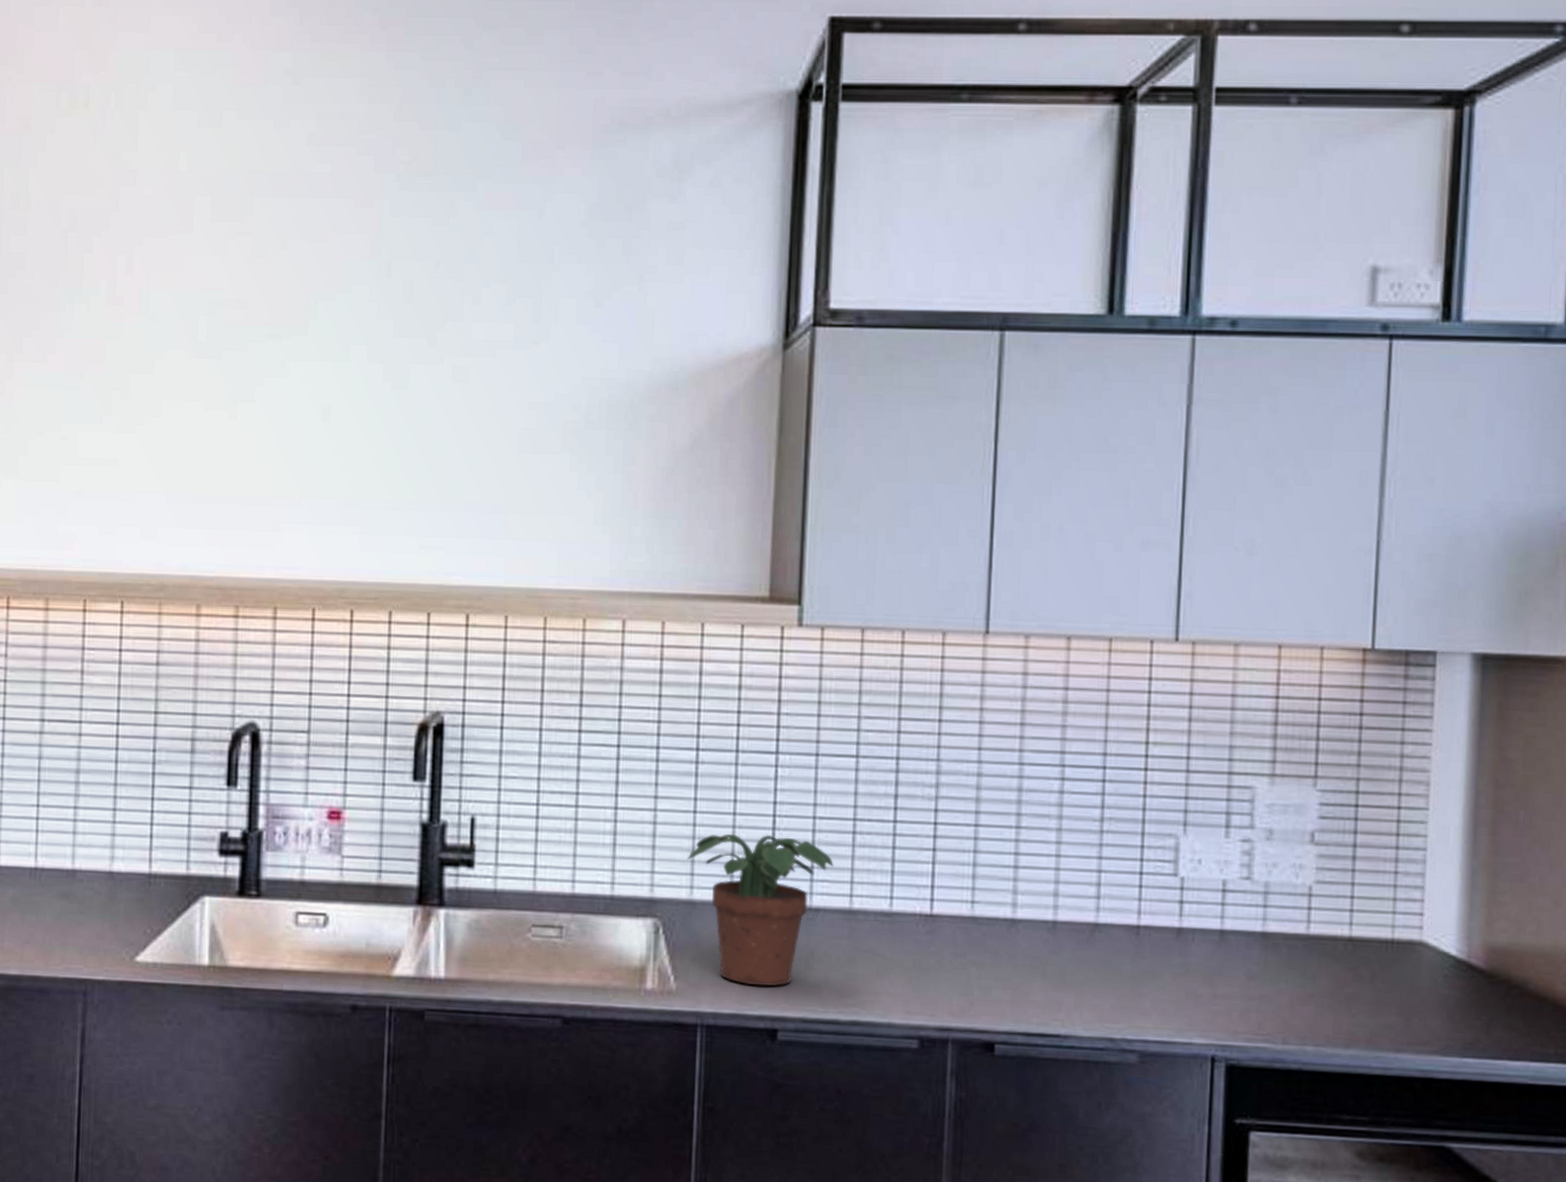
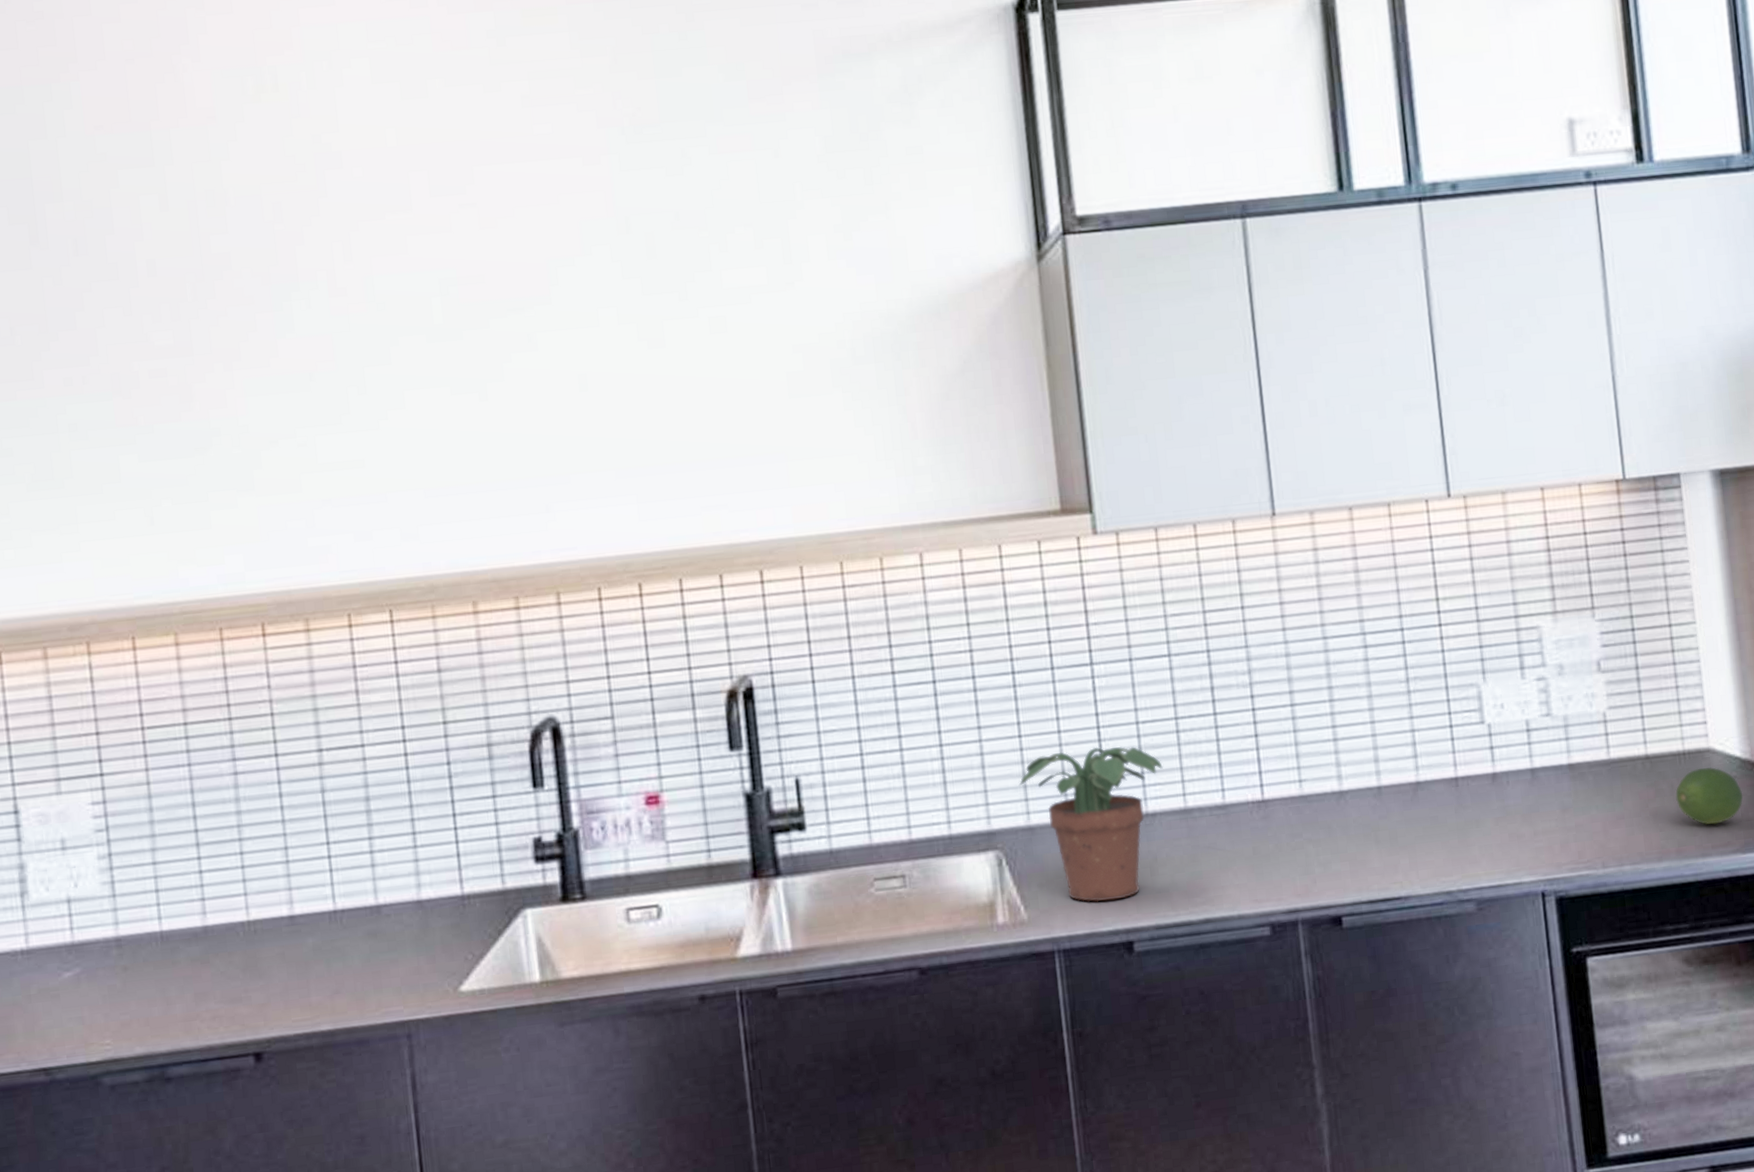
fruit: none [1375,959,1452,1021] -> present [1675,767,1743,825]

